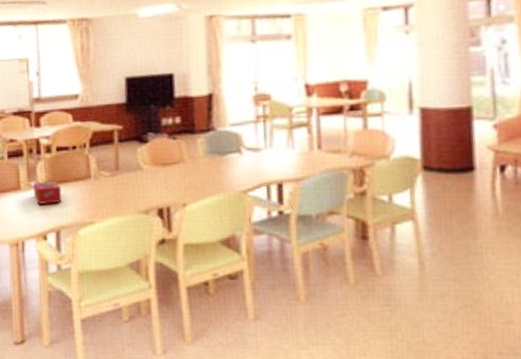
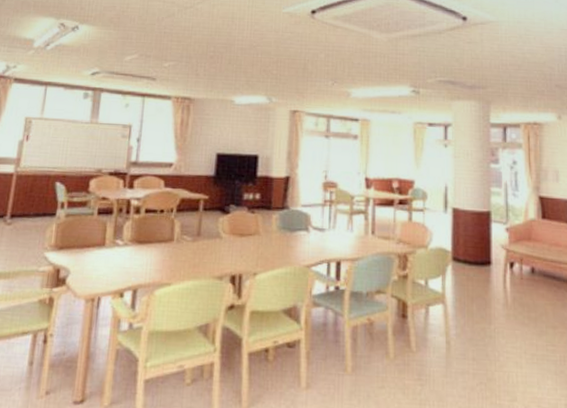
tissue box: present [33,180,62,206] -> none [117,240,145,263]

